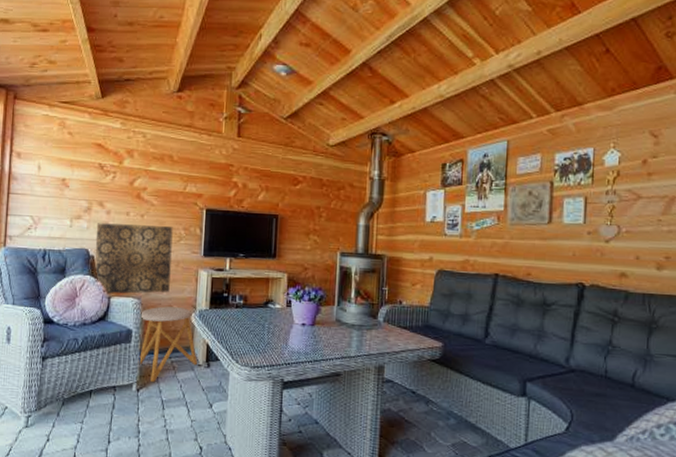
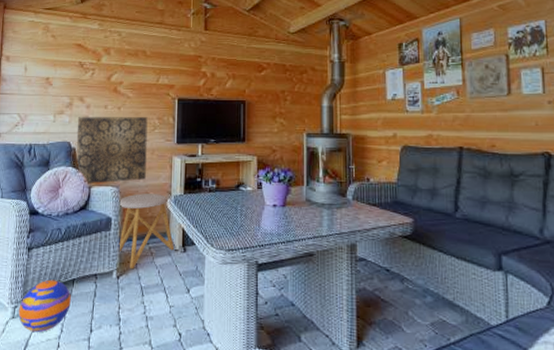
ball: none [32,390,88,443] -> present [18,280,71,333]

